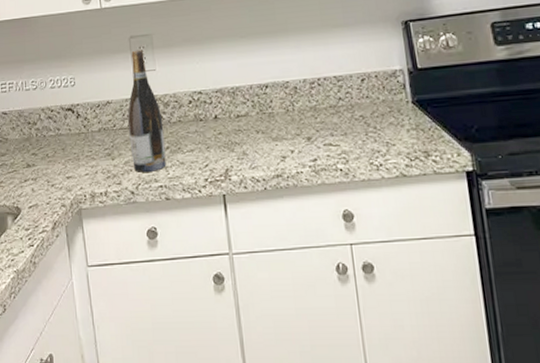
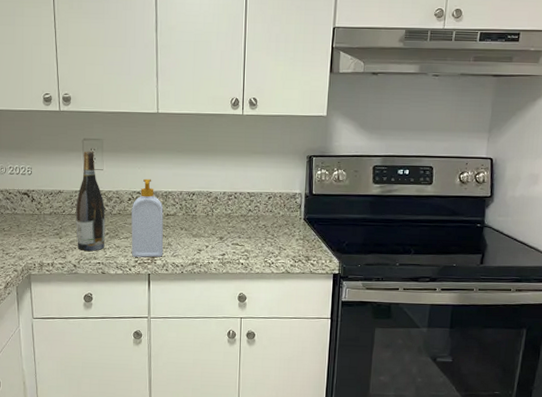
soap bottle: none [194,74,239,174] -> present [131,178,164,258]

